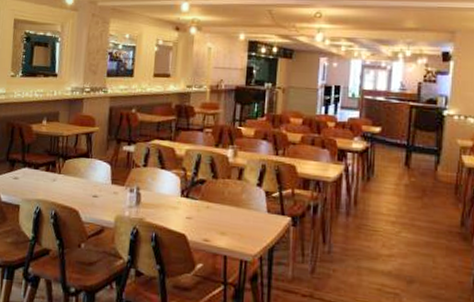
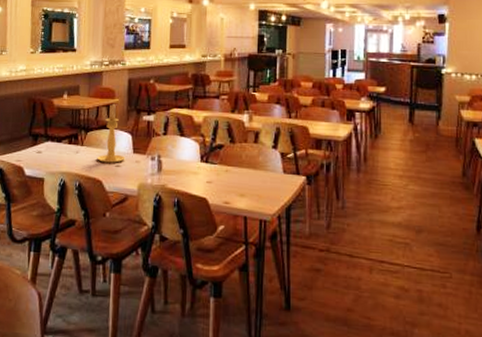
candle holder: none [74,131,103,193] -> present [97,103,125,163]

